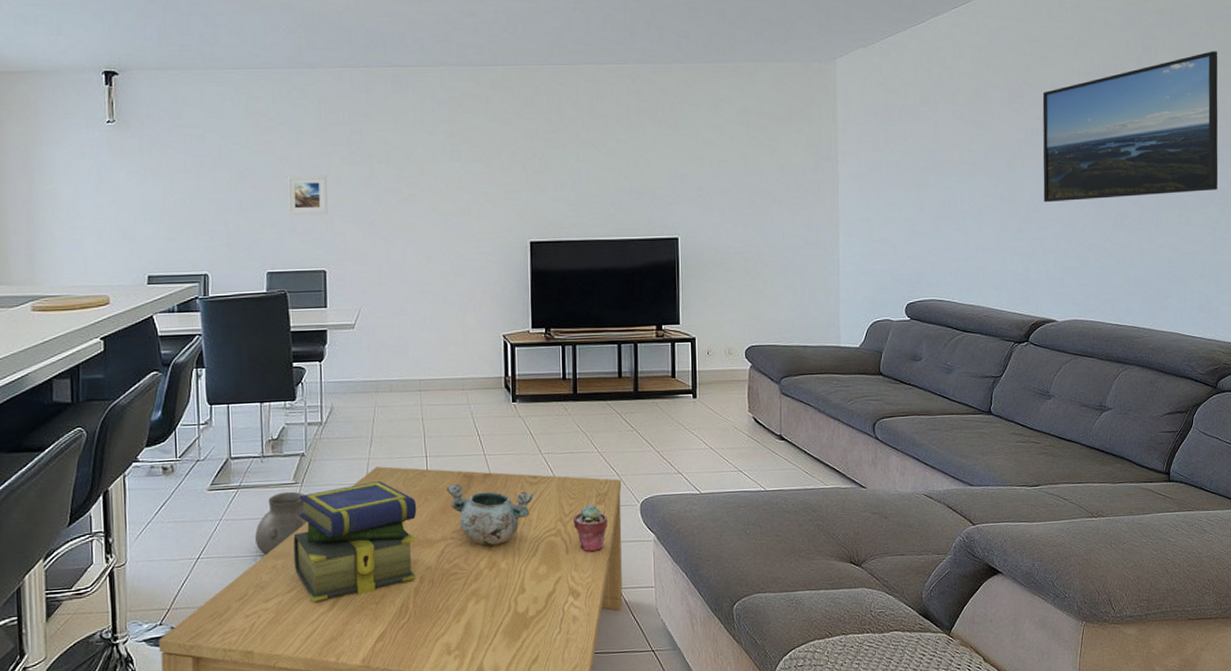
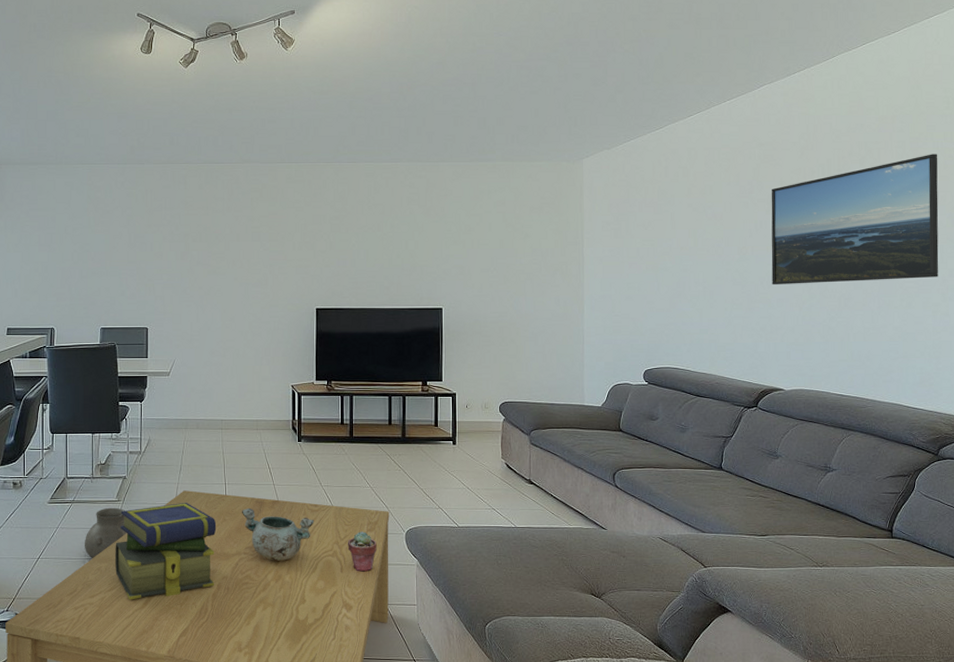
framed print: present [286,175,328,216] -> none [118,250,151,283]

